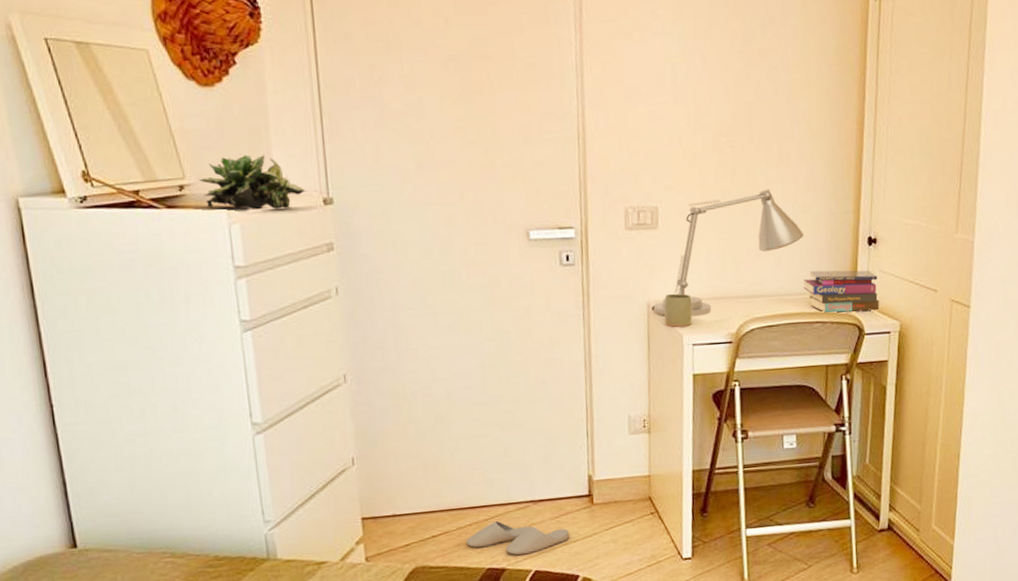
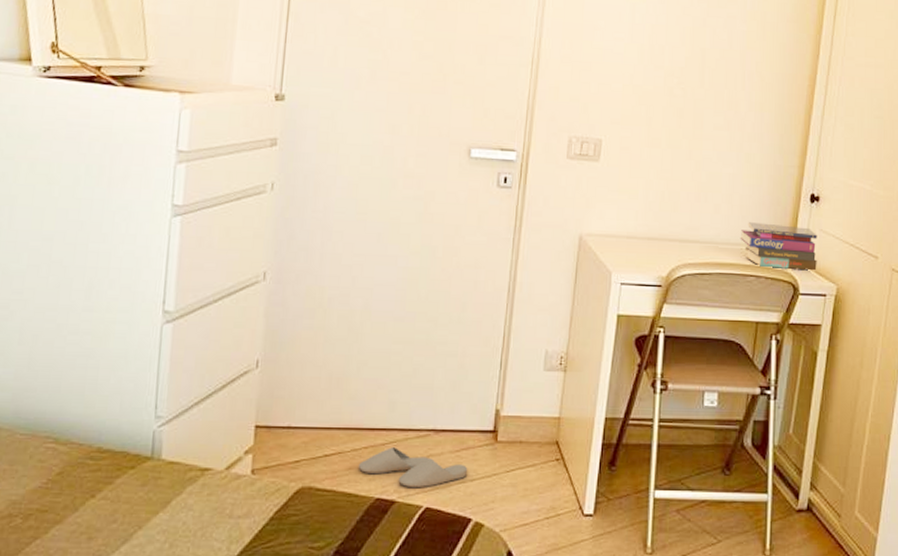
succulent plant: present [199,153,307,210] -> none [160,42,262,100]
desk lamp: present [651,189,804,317] -> none [582,134,746,255]
mug: present [663,293,693,327] -> none [595,228,625,264]

